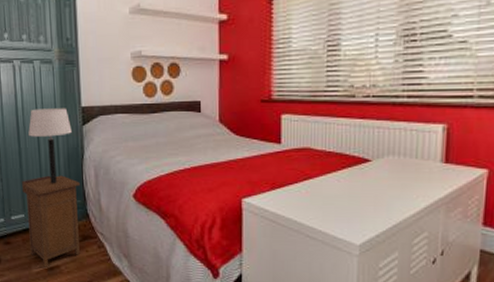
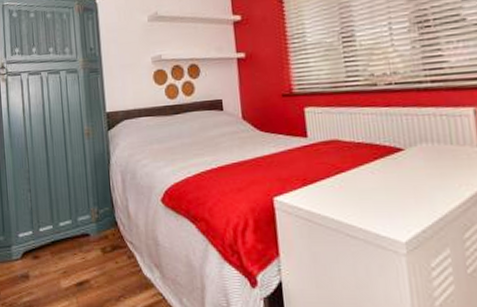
nightstand: present [22,175,80,268] -> none [50,182,109,283]
table lamp: present [28,108,72,184] -> none [56,115,98,192]

